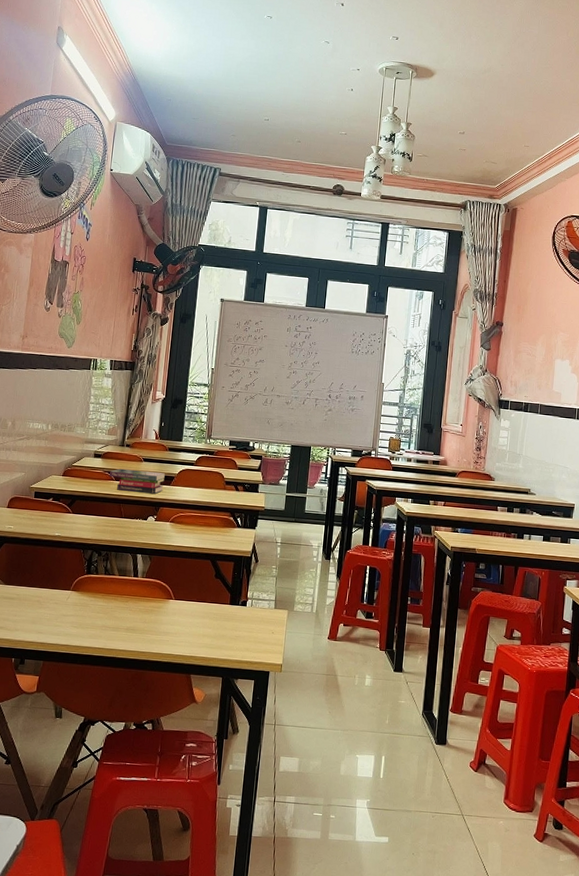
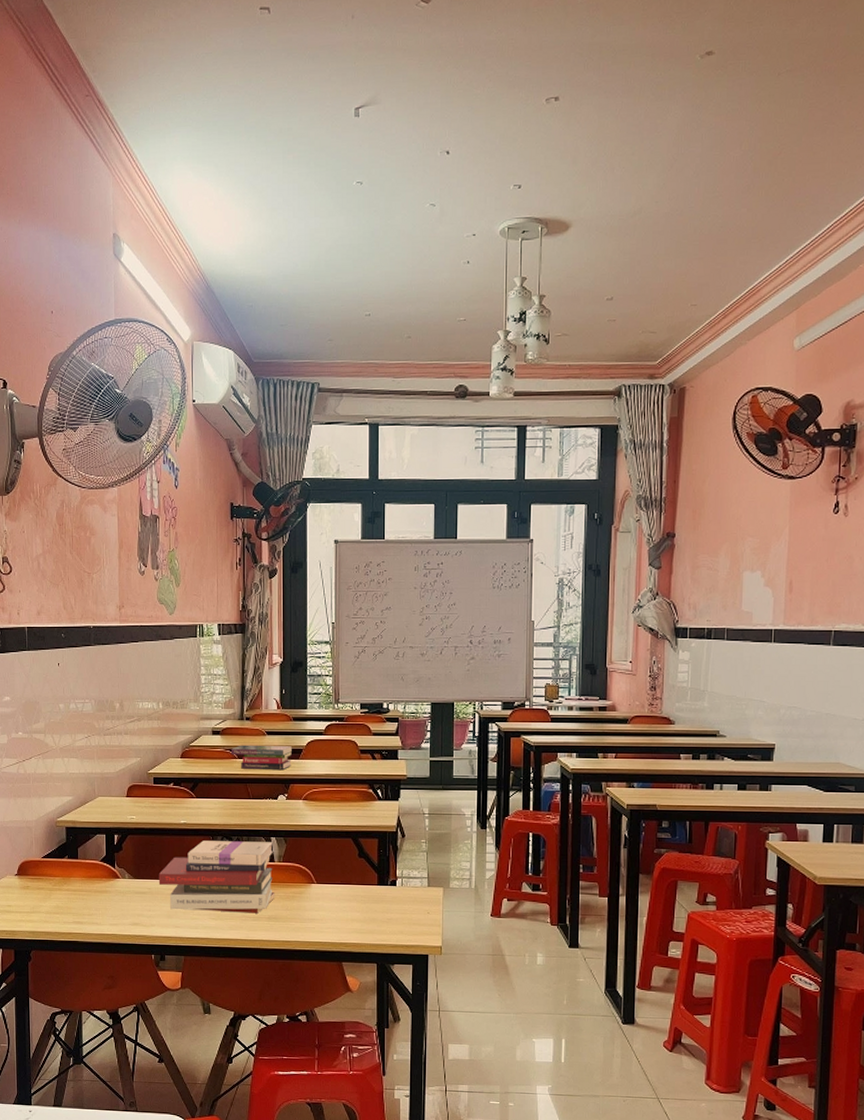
books: none [27,553,138,624] -> present [158,841,275,913]

